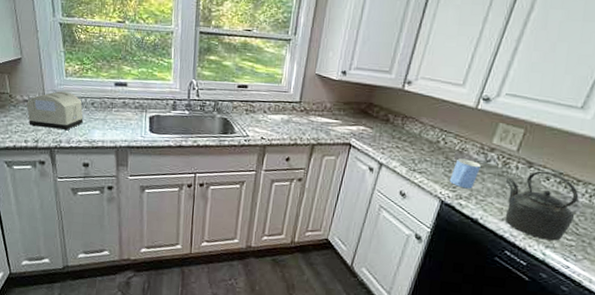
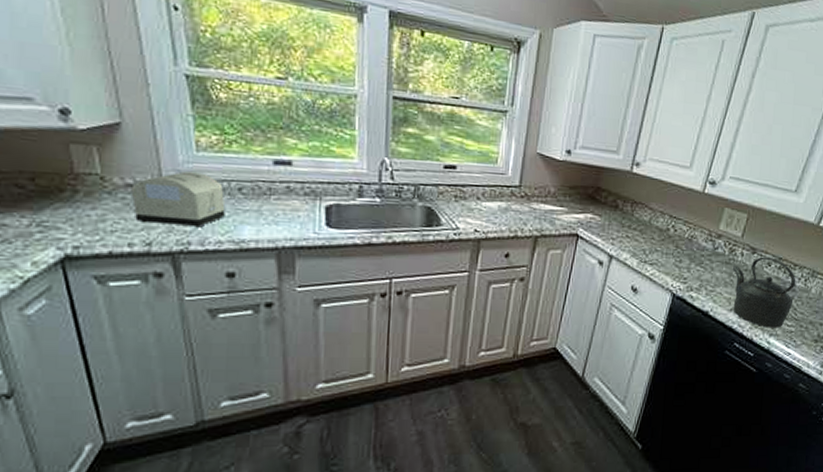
mug: present [449,158,481,189] -> none [680,247,709,280]

